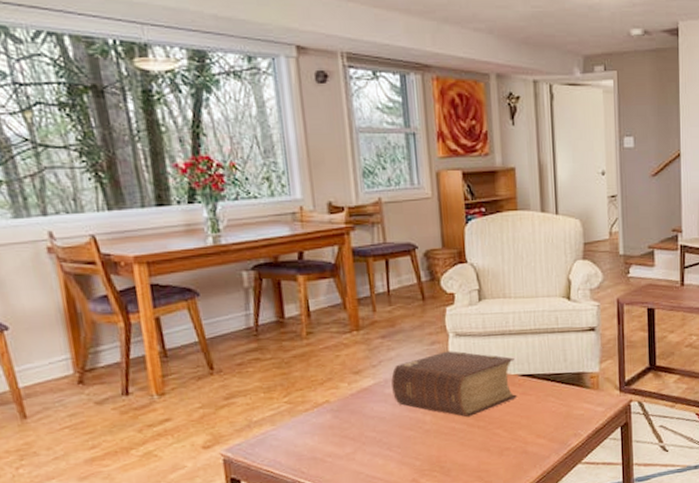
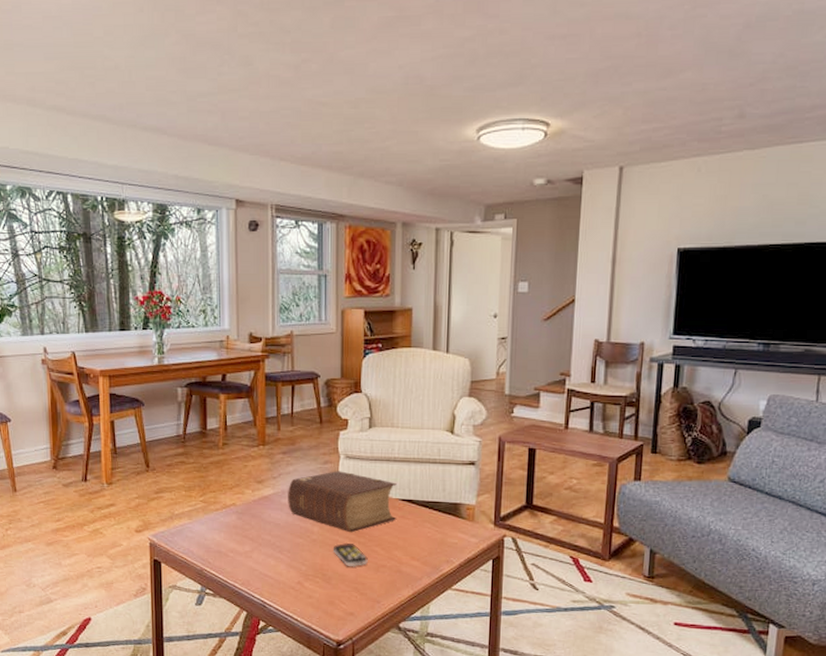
remote control: none [449,428,490,455] -> present [332,542,368,567]

